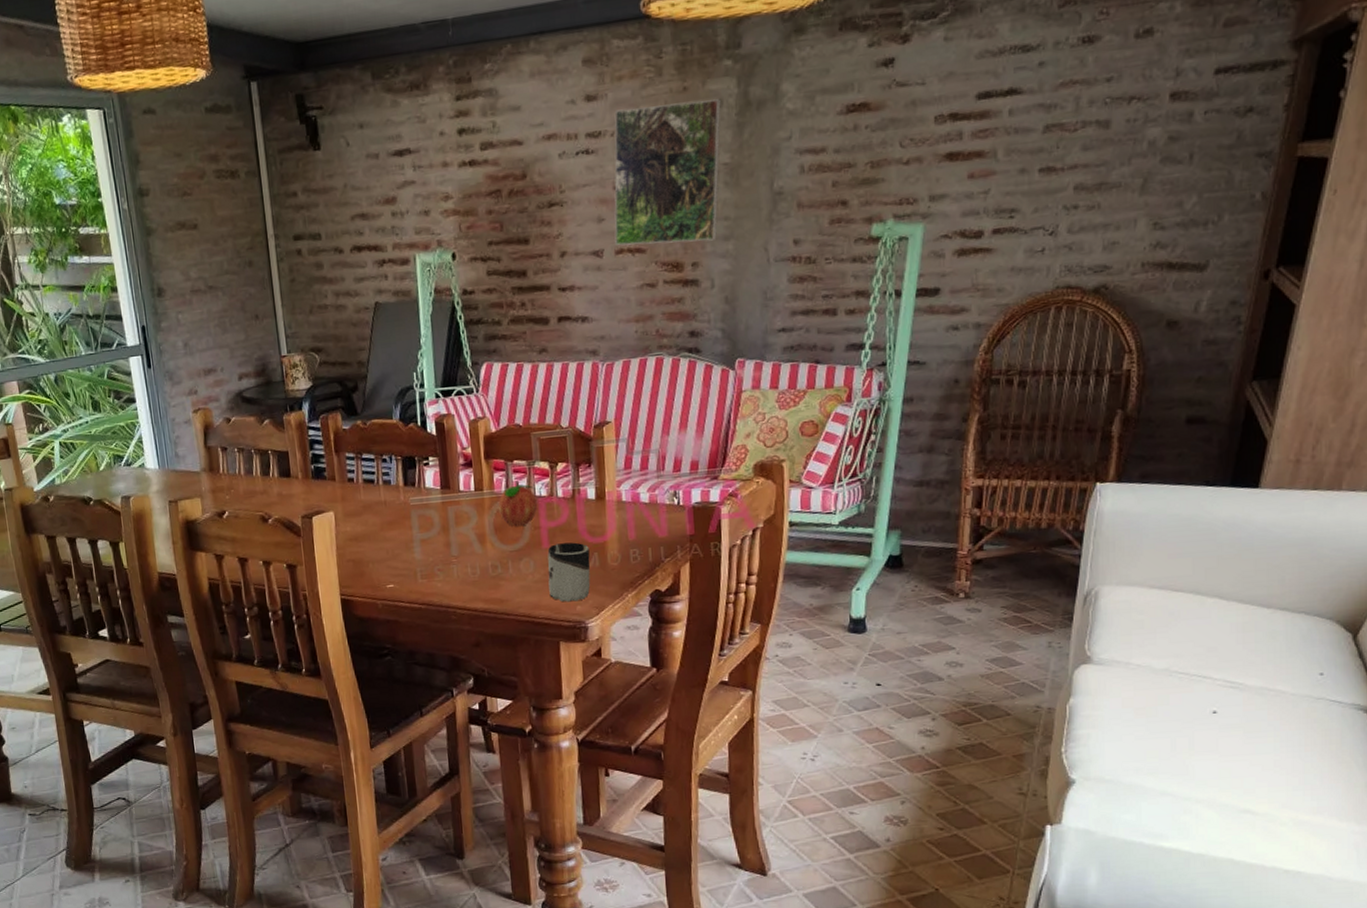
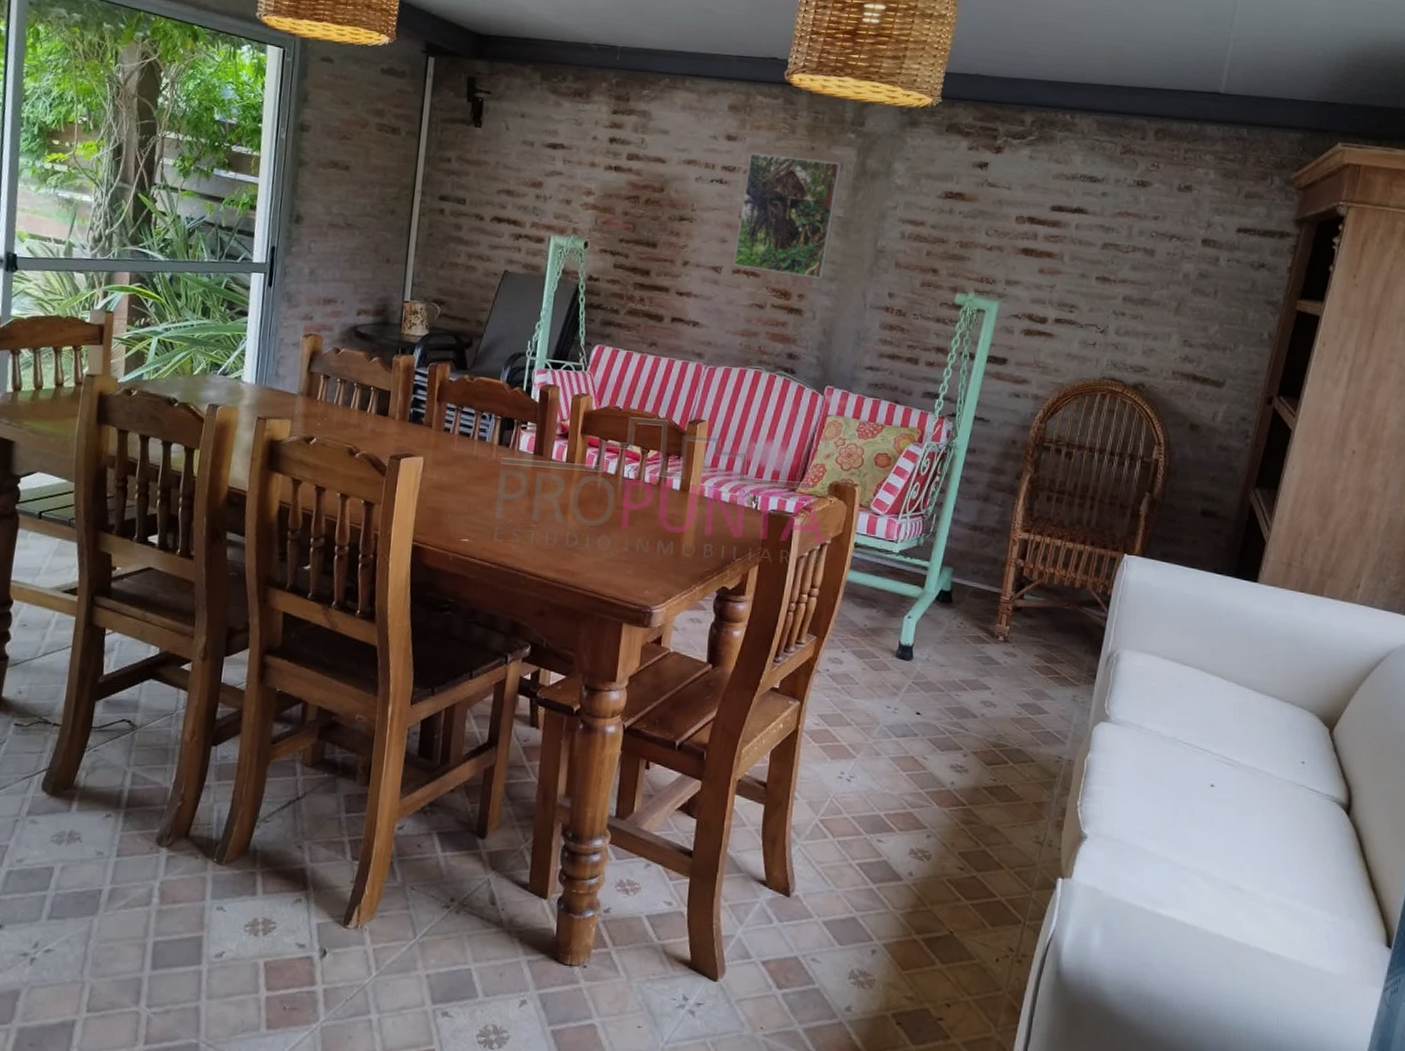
fruit: present [498,481,538,526] -> none [586,459,625,503]
cup: present [547,542,591,602] -> none [621,526,666,586]

